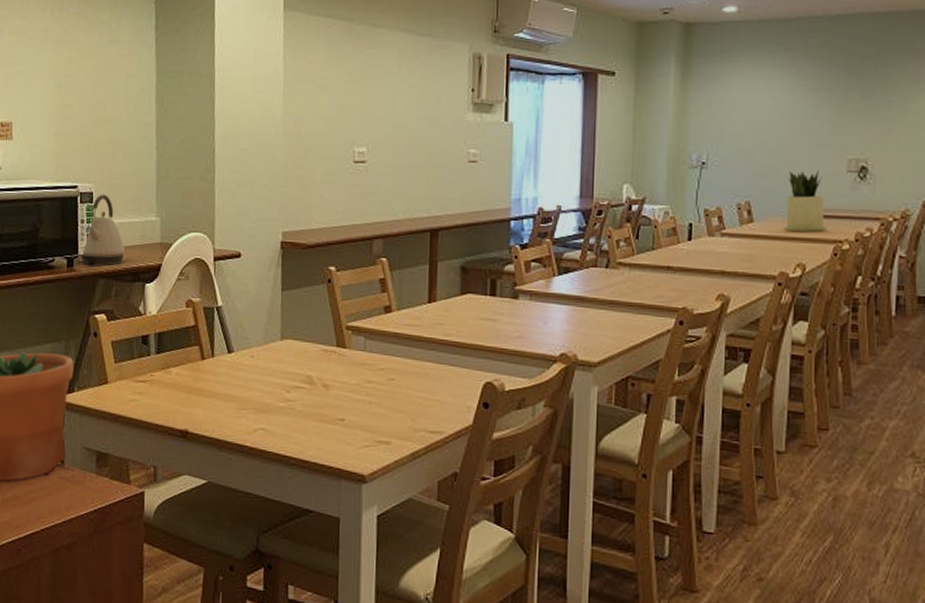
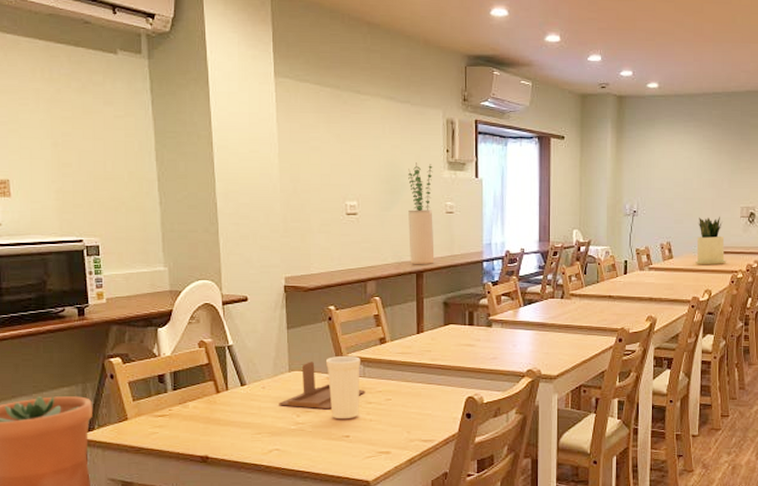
kettle: present [79,194,125,266] -> none [90,247,135,313]
napkin holder: none [267,329,365,387] -> present [279,362,365,410]
cup: none [321,324,361,399] -> present [325,355,360,419]
vase: none [423,103,455,223] -> present [408,162,435,265]

